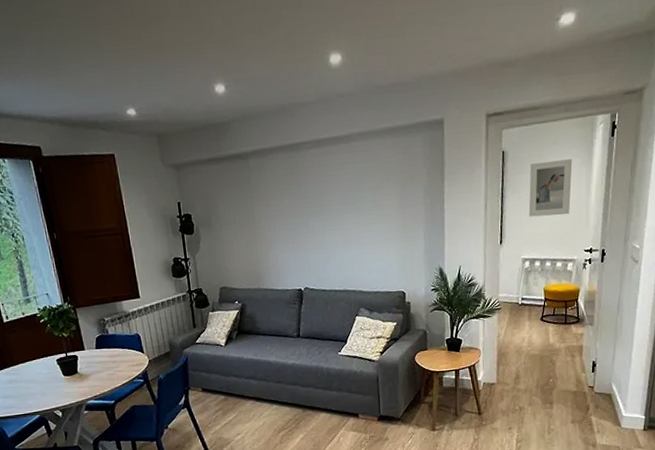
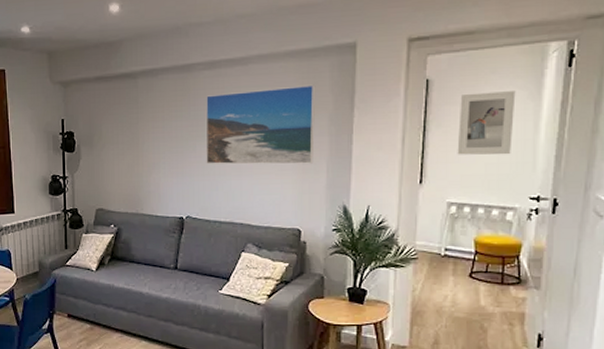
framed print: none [314,159,413,238] -> present [205,84,316,165]

